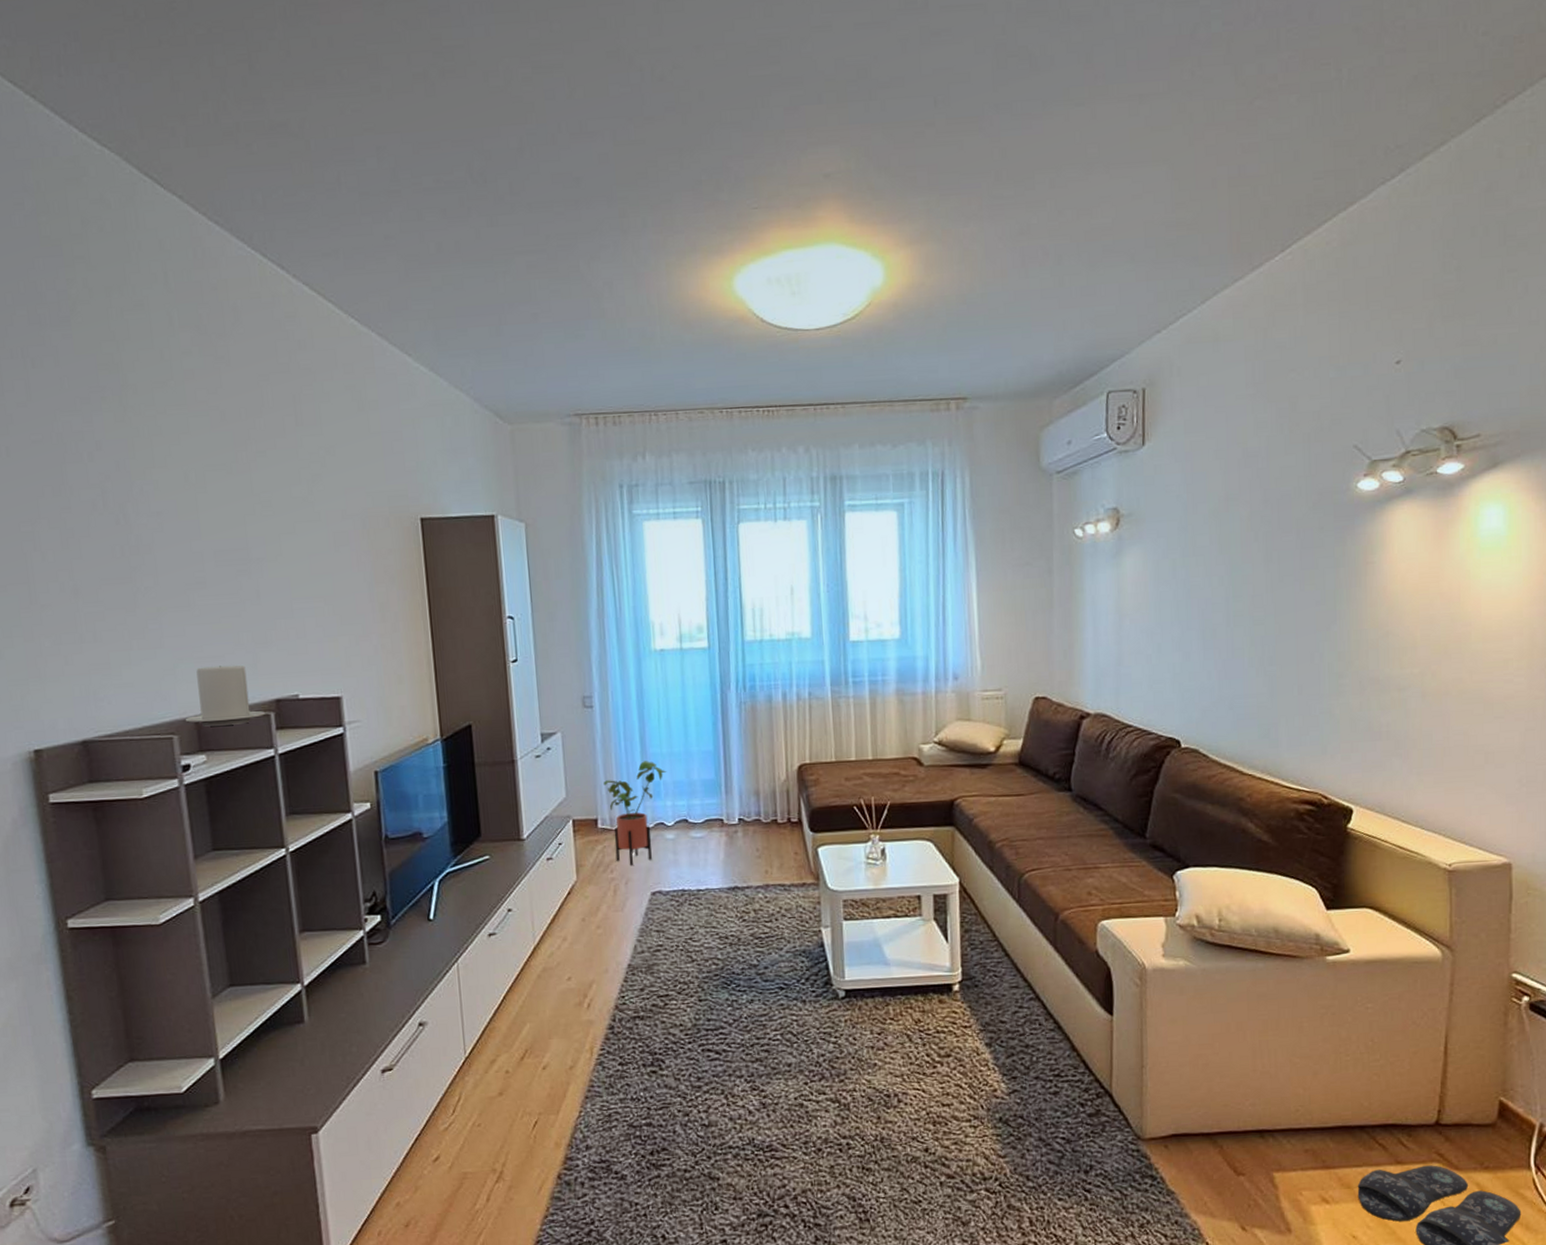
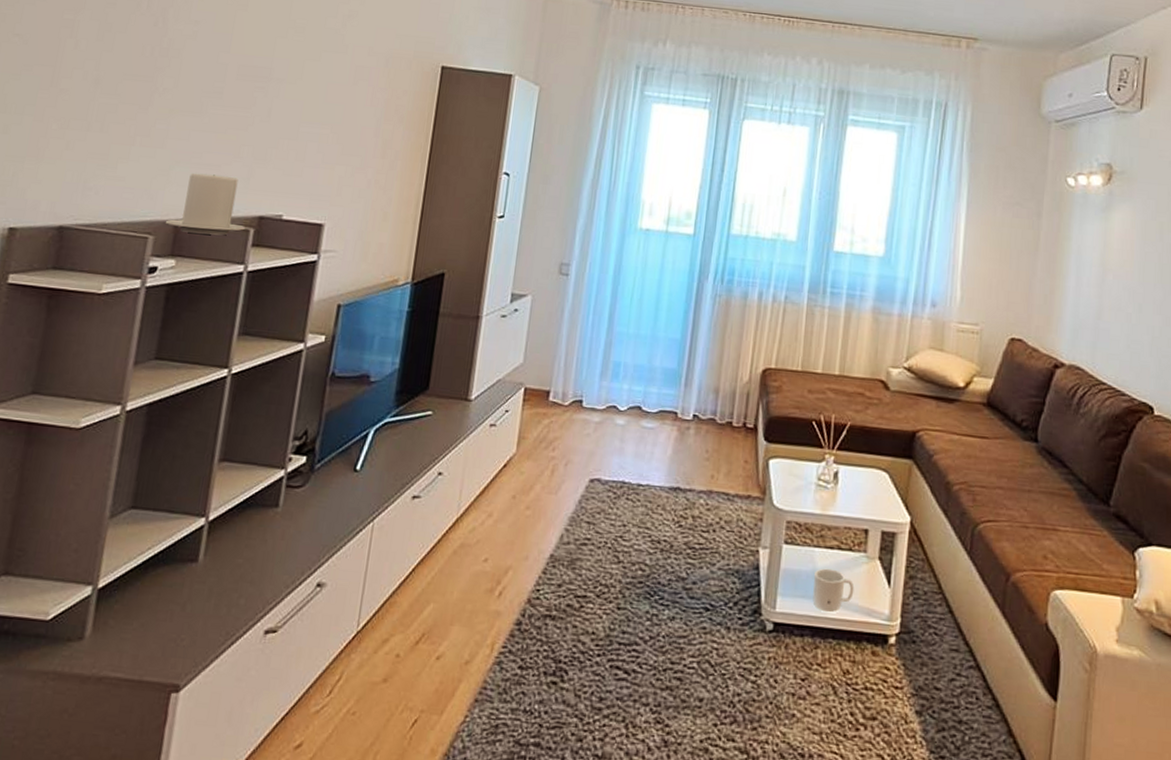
house plant: present [603,761,667,866] -> none [560,338,630,447]
mug: none [875,935,915,974] -> present [812,568,855,613]

